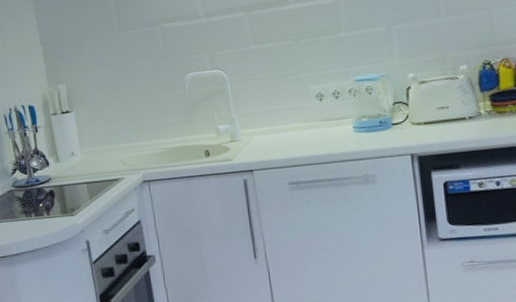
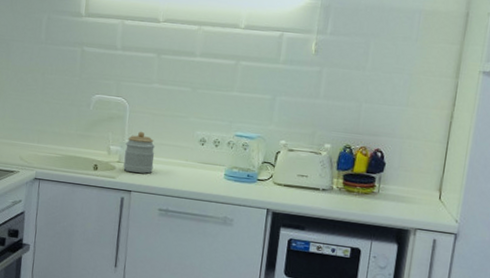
jar: none [234,101,272,150] -> present [123,131,155,174]

